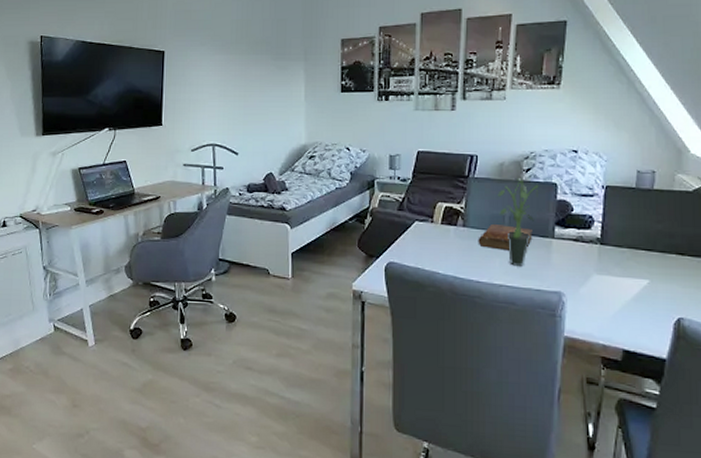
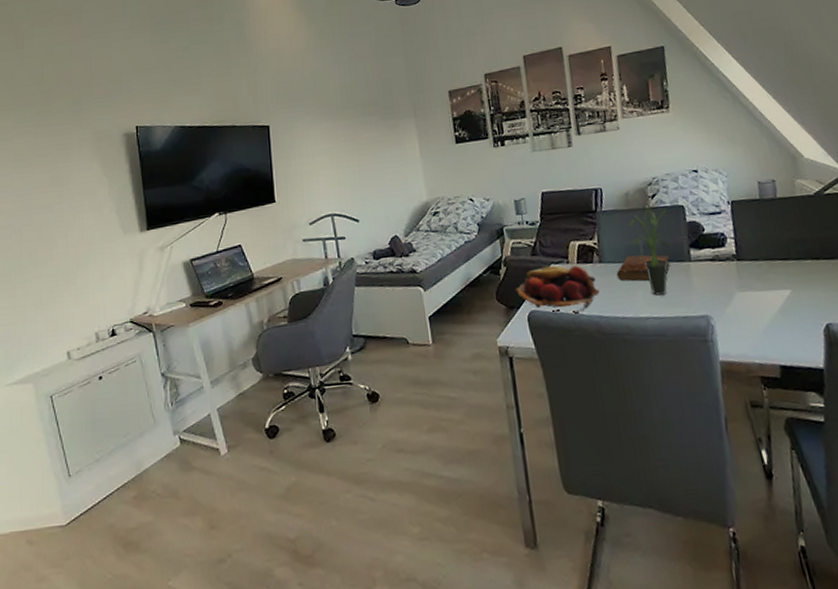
fruit basket: none [377,222,459,271] -> present [515,265,600,315]

